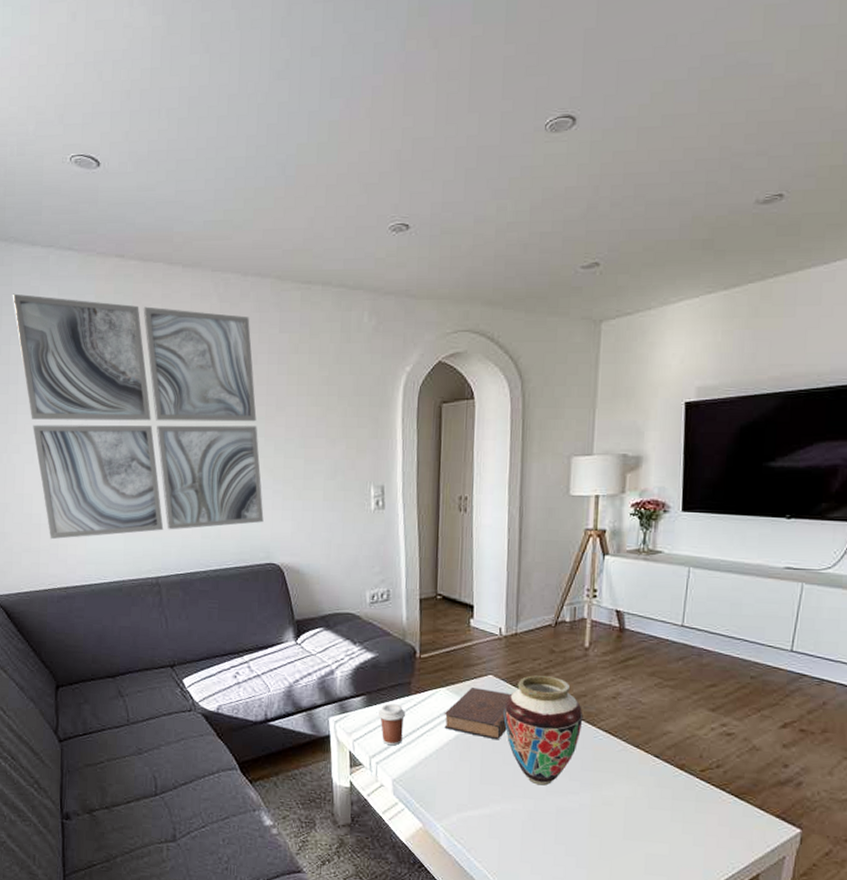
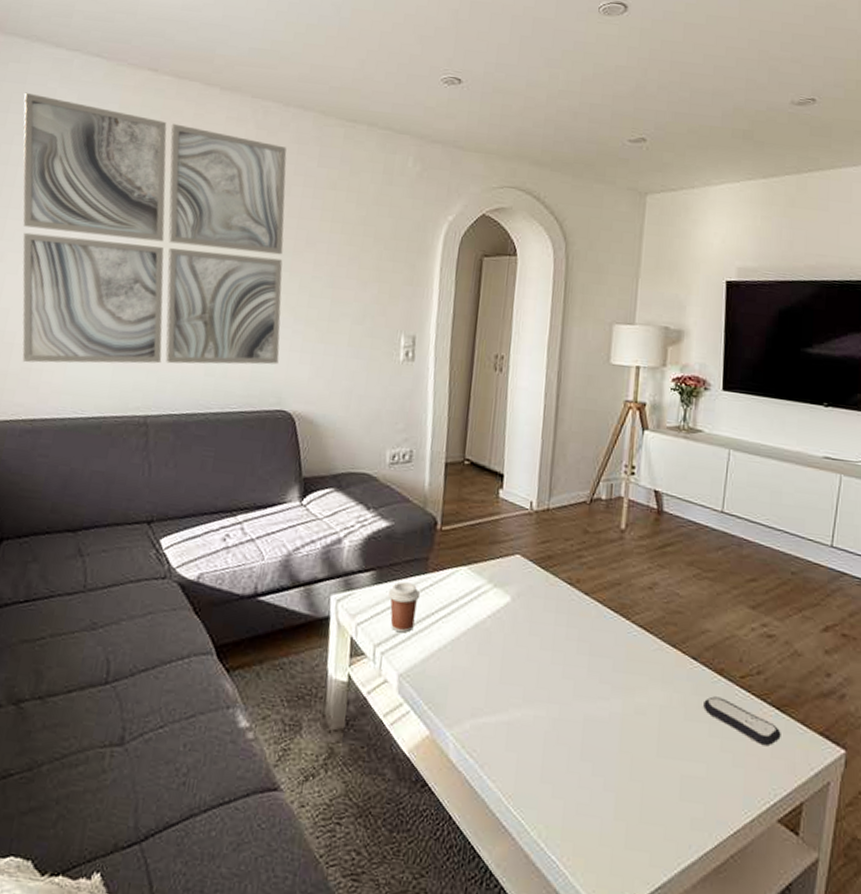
book: present [444,686,511,740] -> none [463,567,540,632]
vase: present [503,675,584,786] -> none [530,557,617,689]
remote control: none [666,788,739,828] -> present [703,696,781,746]

